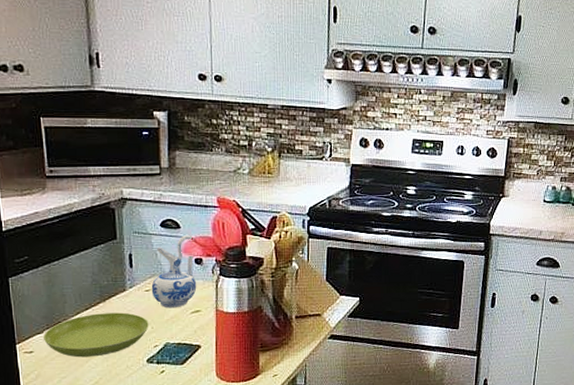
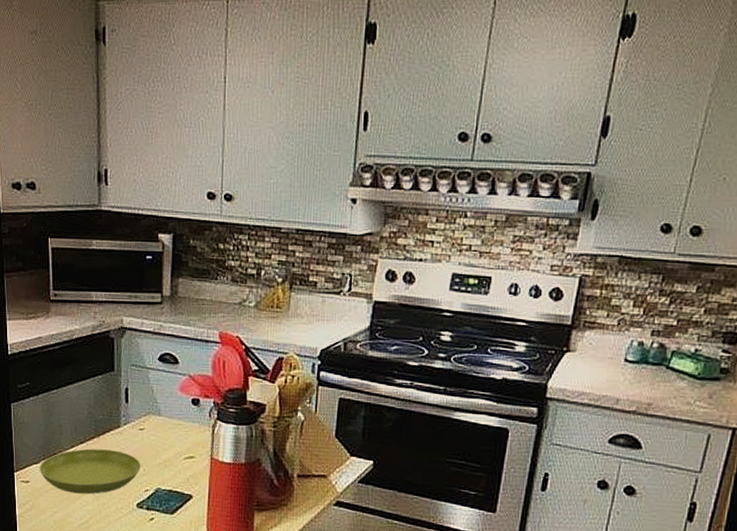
ceramic pitcher: present [151,235,197,309] -> none [145,372,192,452]

